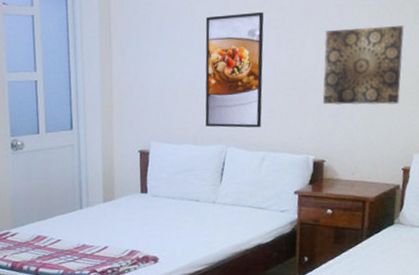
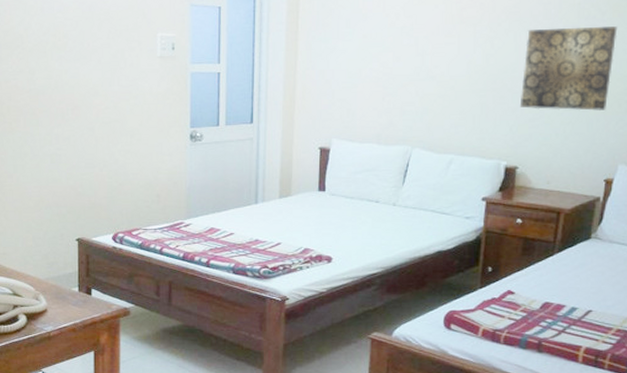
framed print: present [205,12,264,128] -> none [391,9,462,130]

